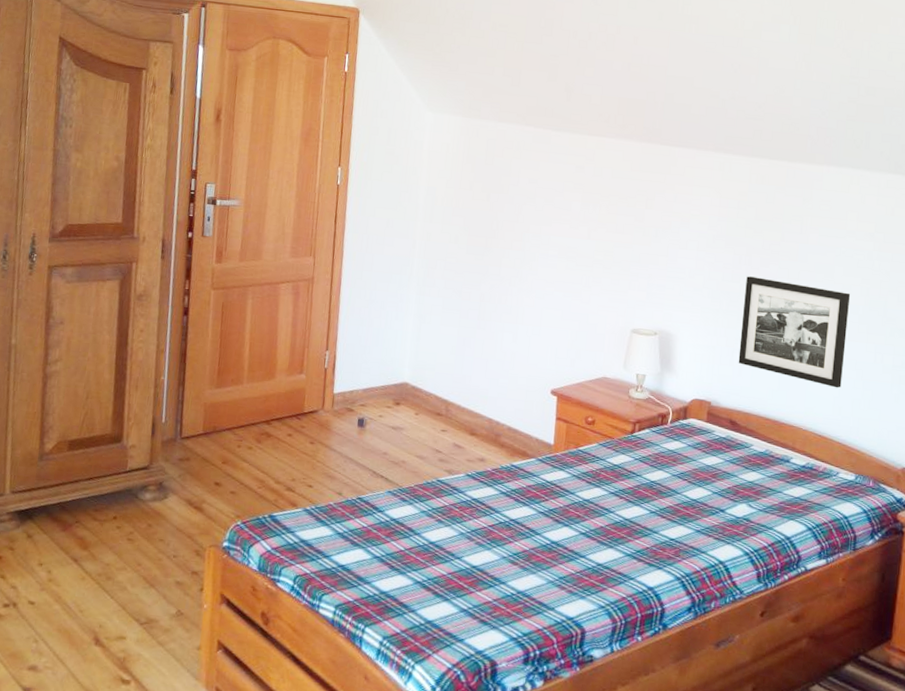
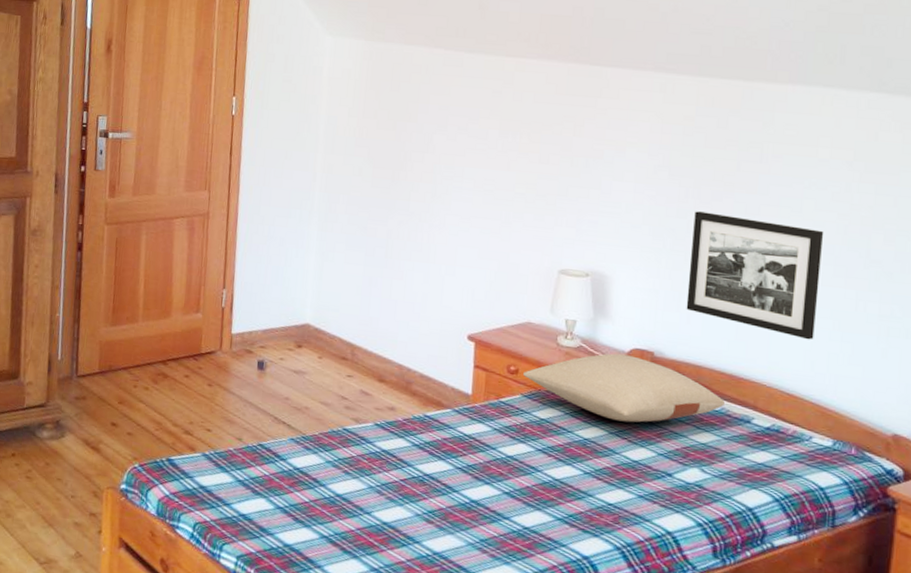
pillow: none [599,404,770,465] -> present [523,353,726,423]

